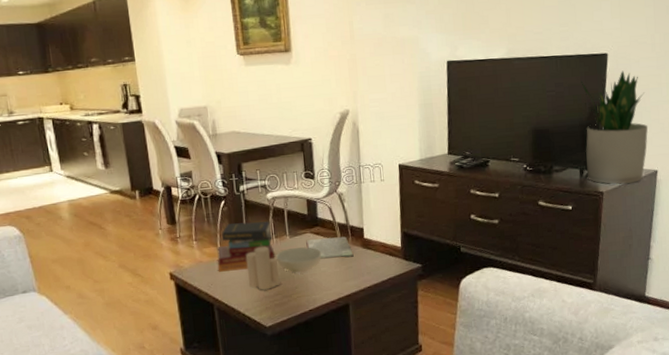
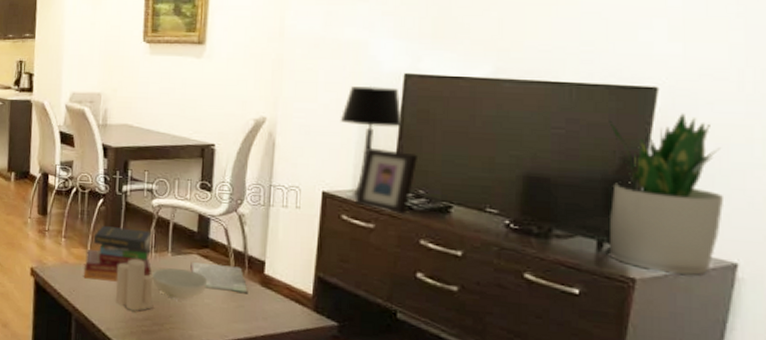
table lamp: none [404,73,449,168] -> present [340,85,402,200]
picture frame: none [422,123,463,173] -> present [354,147,417,215]

